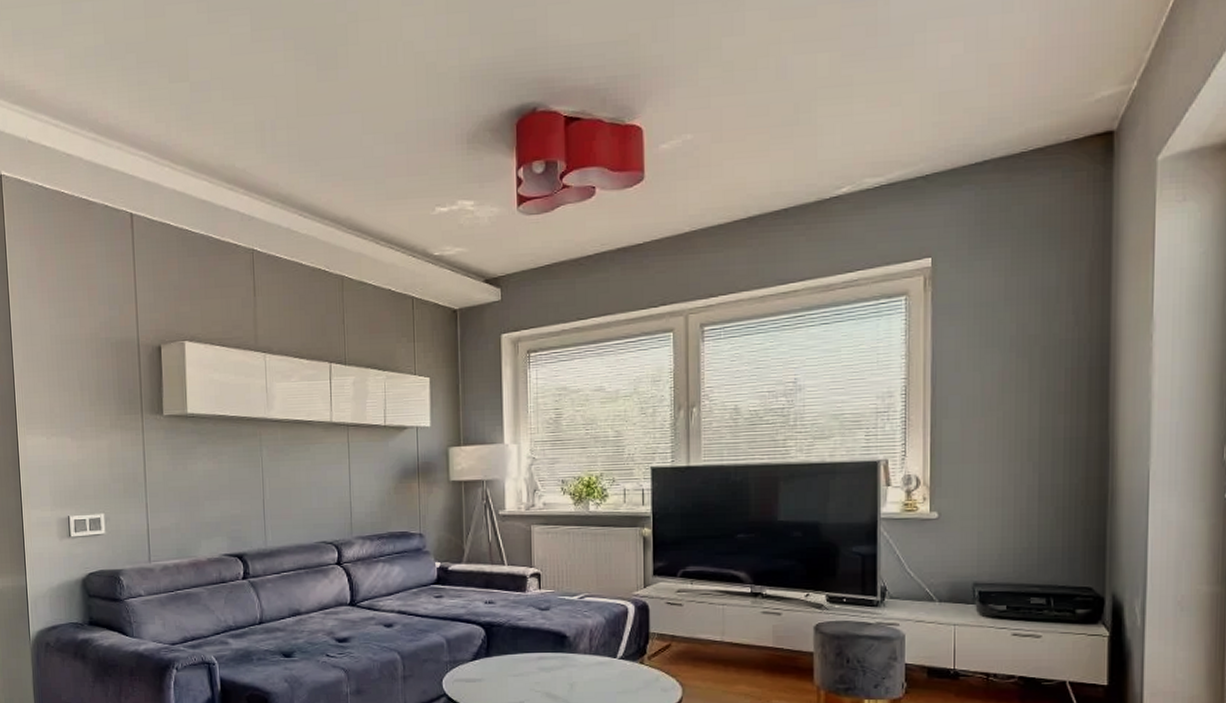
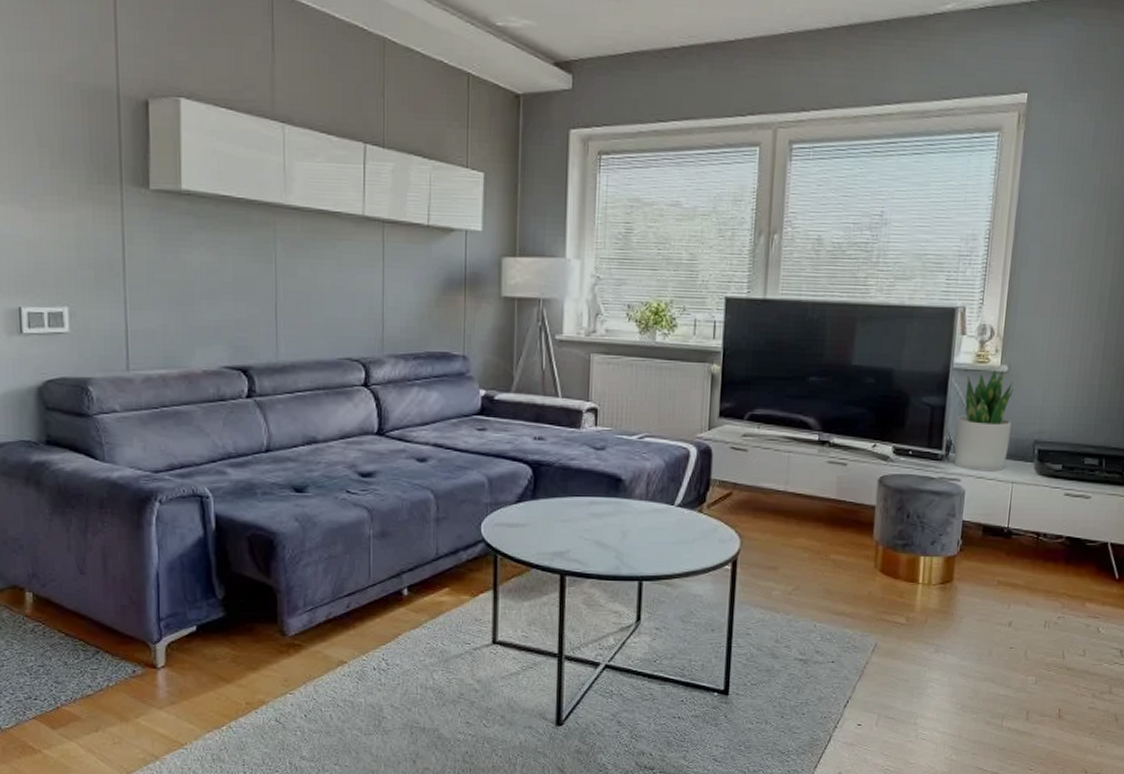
planter: none [889,516,947,615] -> present [954,369,1014,472]

